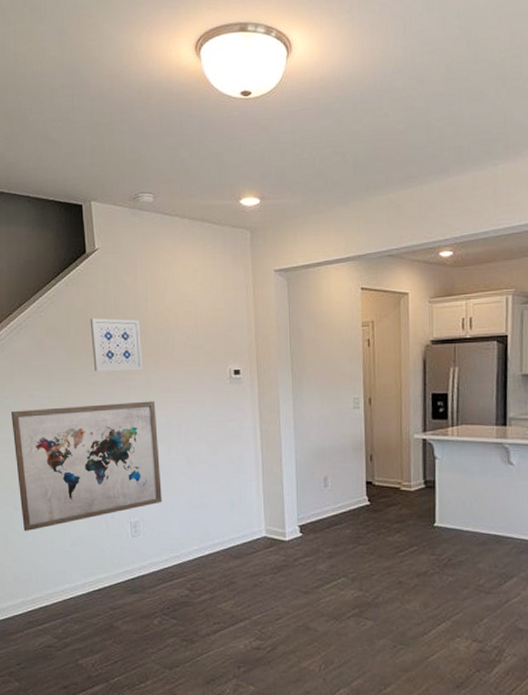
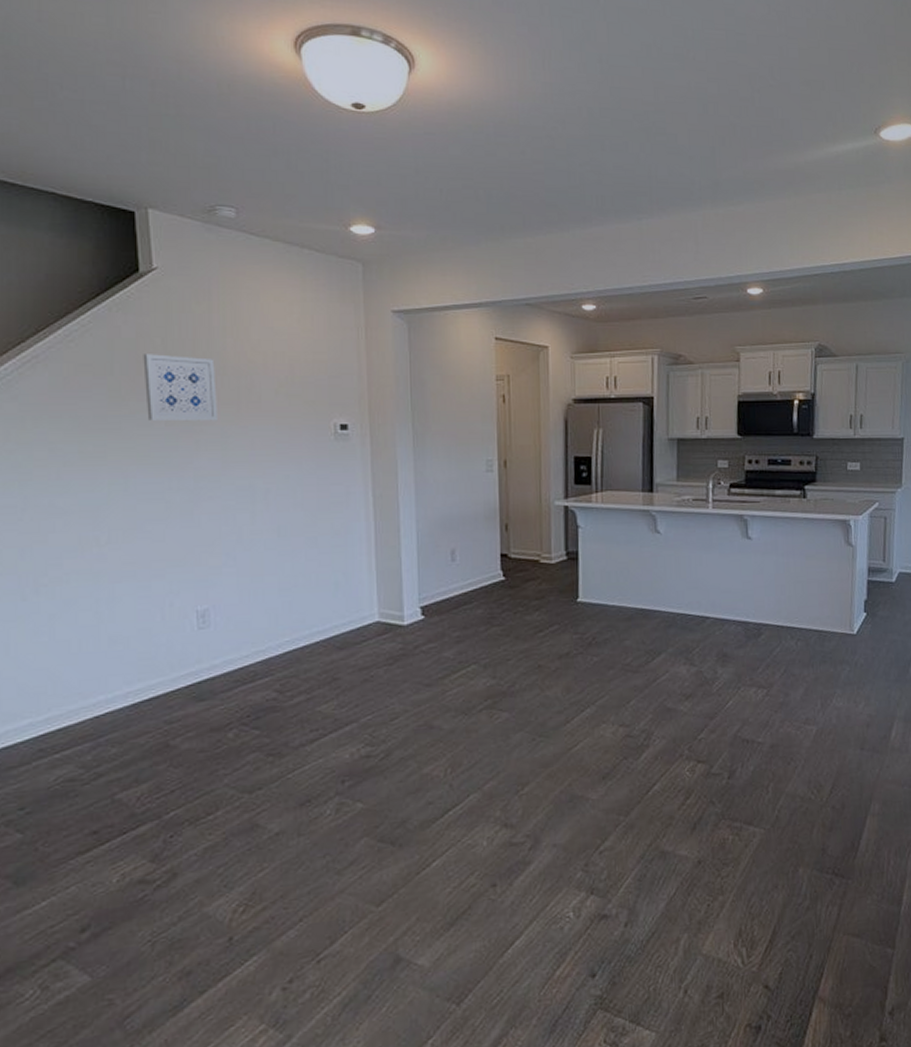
wall art: present [10,400,162,532] -> none [18,459,242,630]

